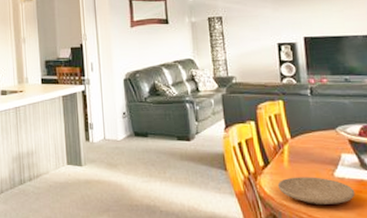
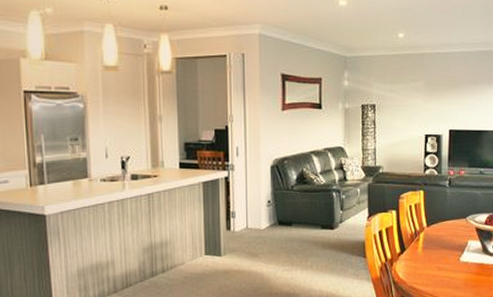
plate: present [277,176,356,206] -> none [410,261,475,288]

